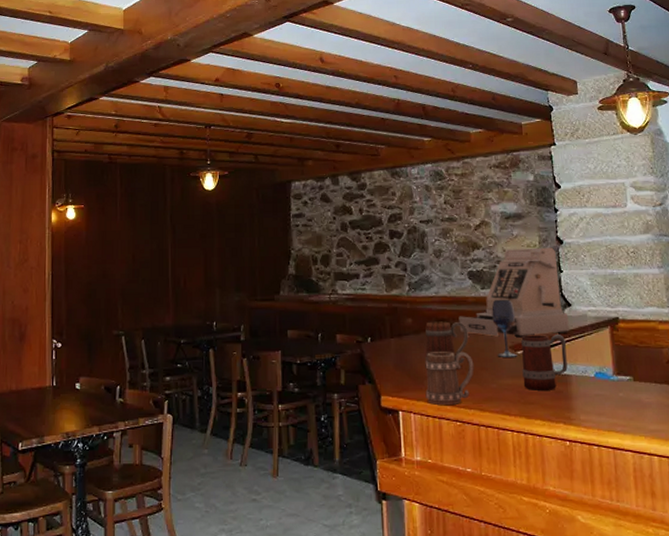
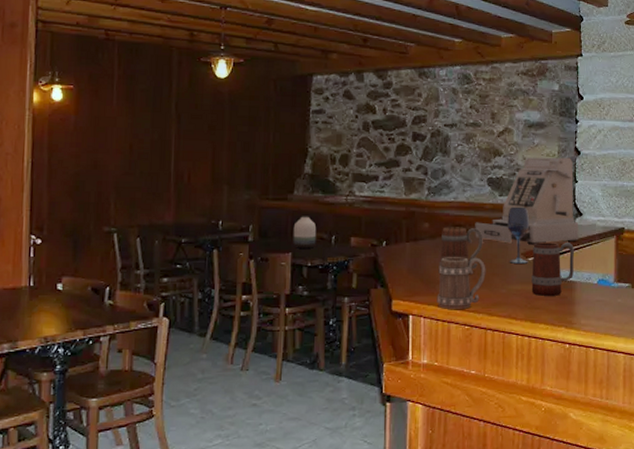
vase: none [281,315,304,346] -> present [293,216,317,248]

